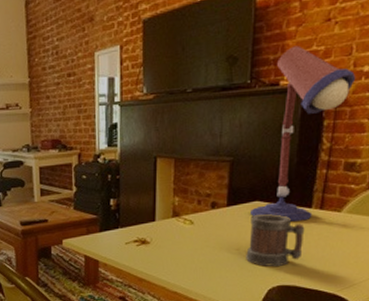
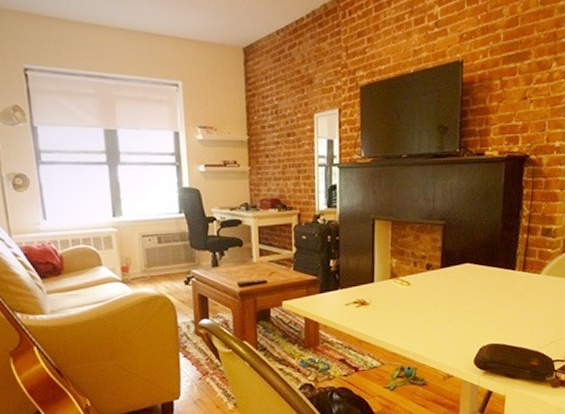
mug: present [246,213,305,267] -> none [459,275,510,327]
desk lamp: present [251,45,356,221] -> none [462,120,549,283]

